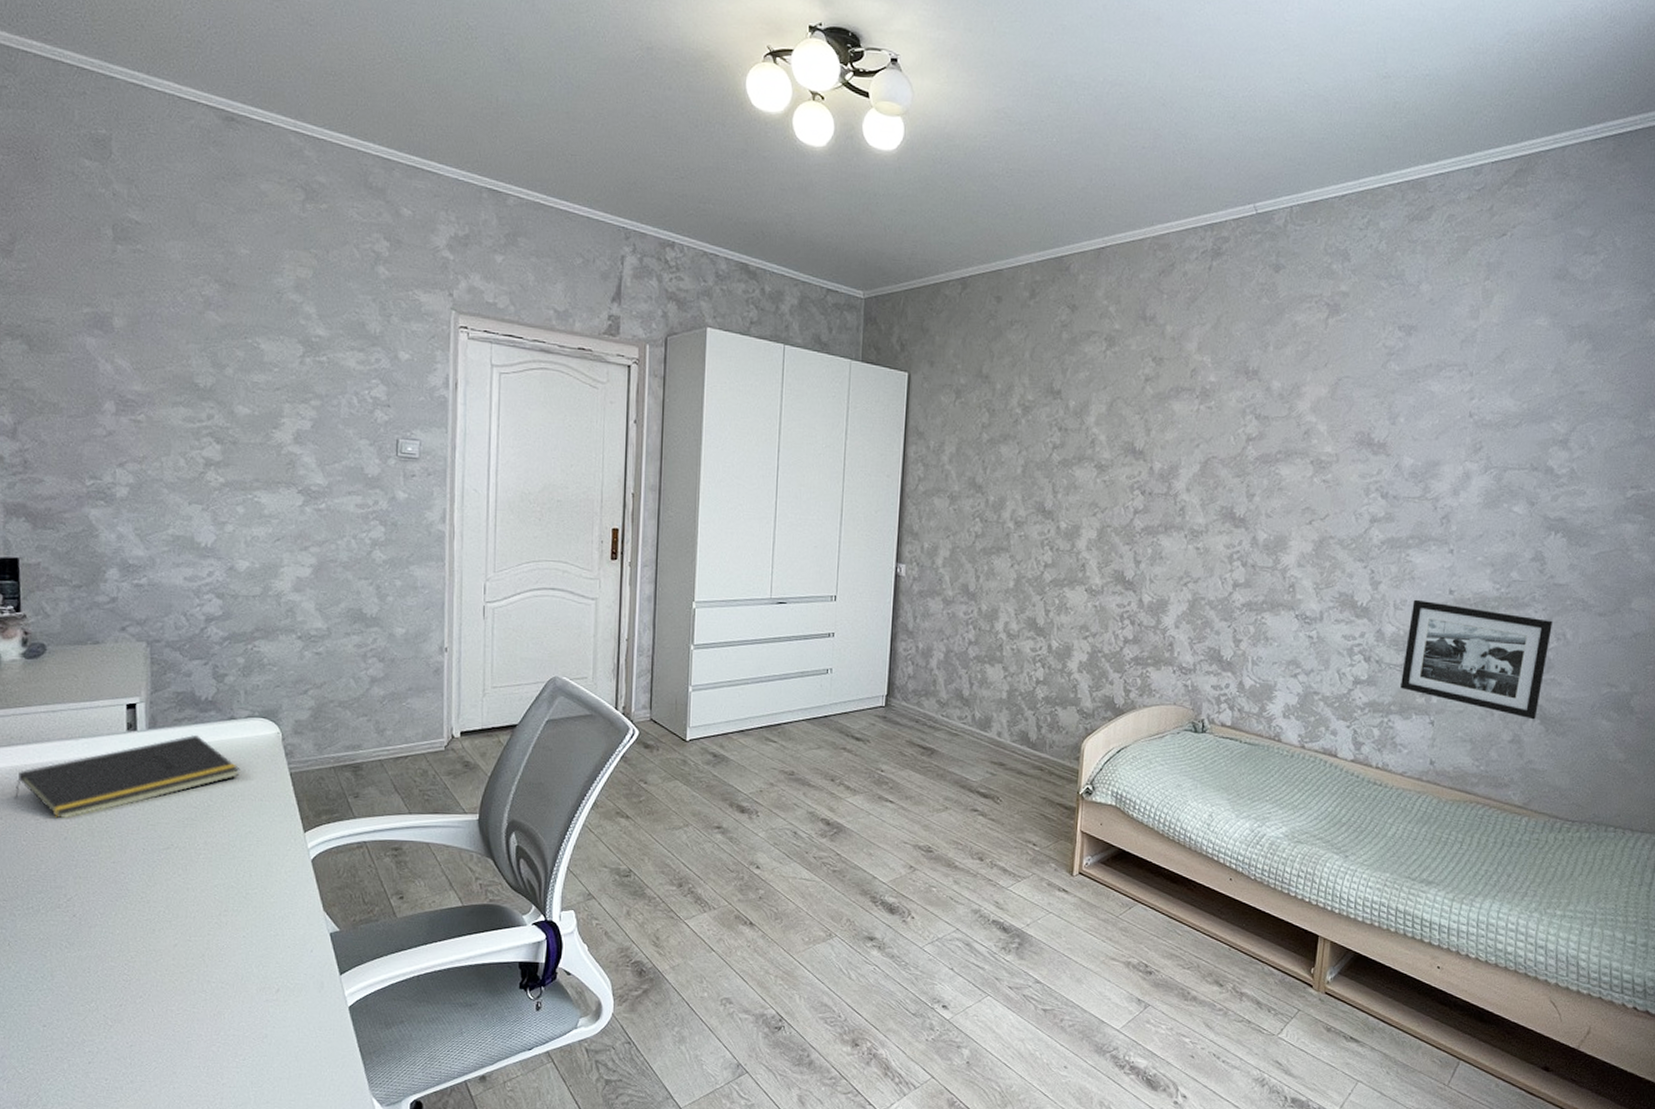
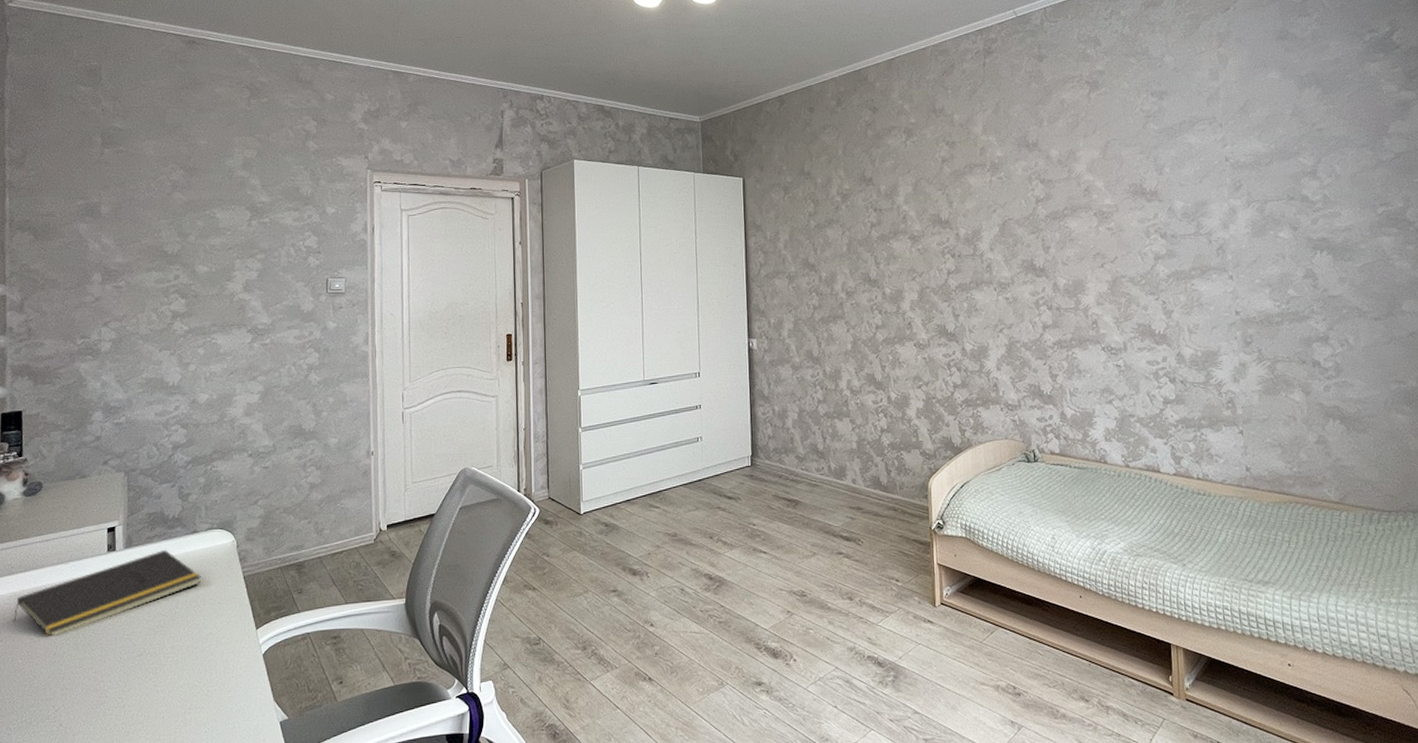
picture frame: present [1400,599,1553,720] -> none [1204,322,1336,421]

